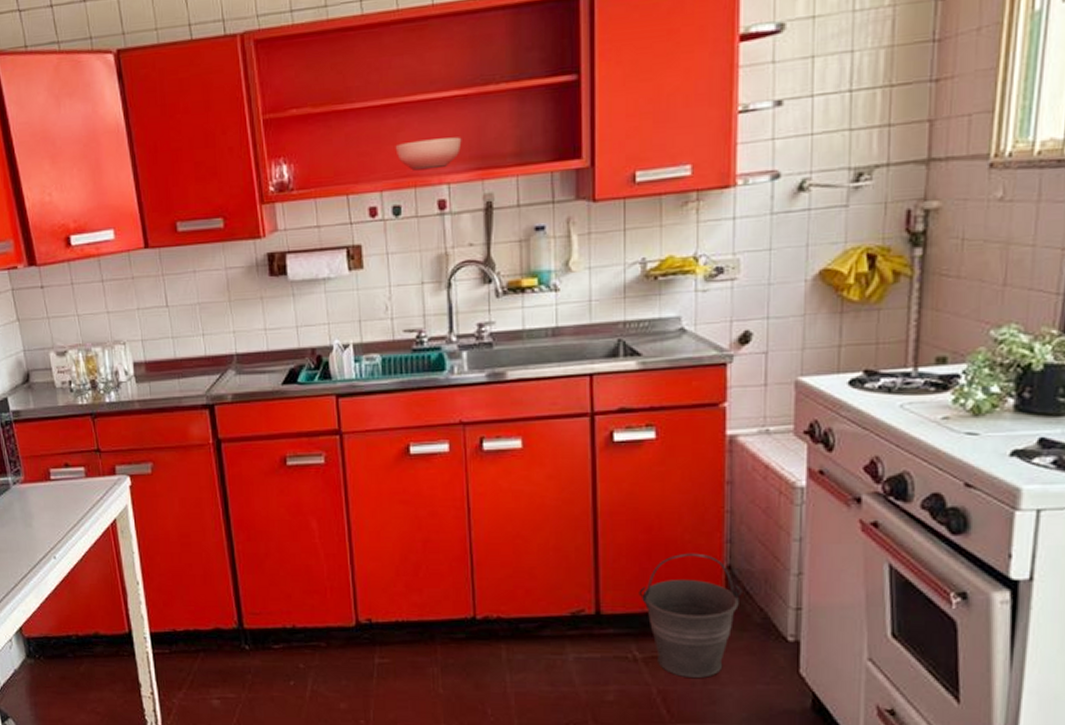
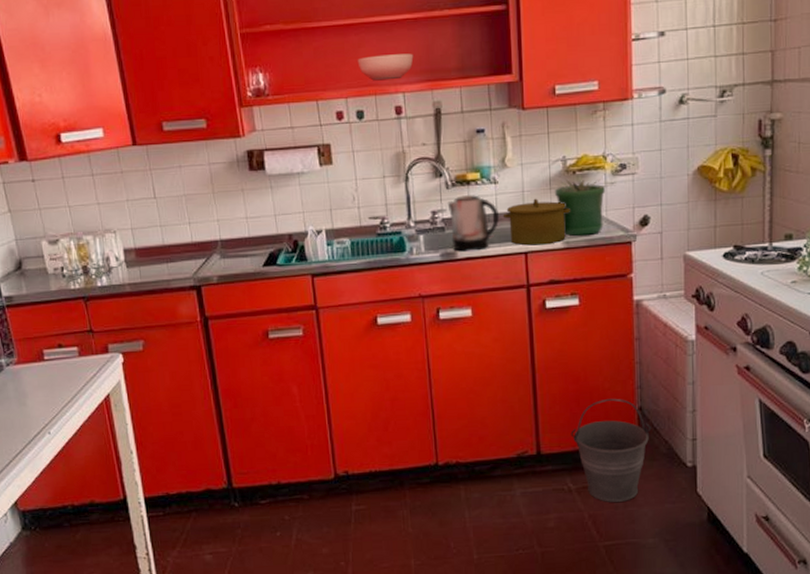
kettle: none [496,305,560,372] -> present [447,195,500,252]
cooking pot: none [563,309,649,366] -> present [502,198,570,246]
planter: none [630,285,708,355] -> present [555,178,615,236]

